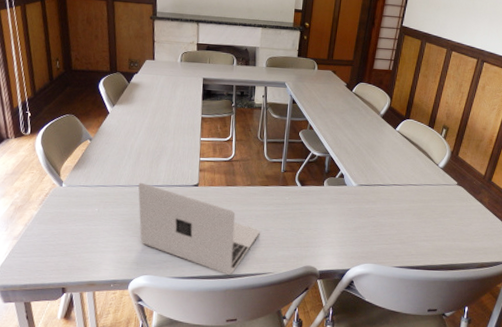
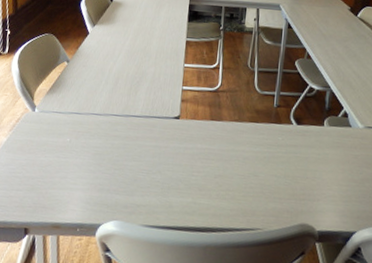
laptop: present [138,182,260,275] -> none [112,111,248,228]

